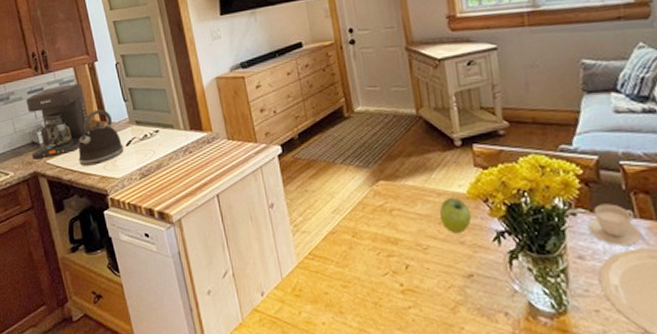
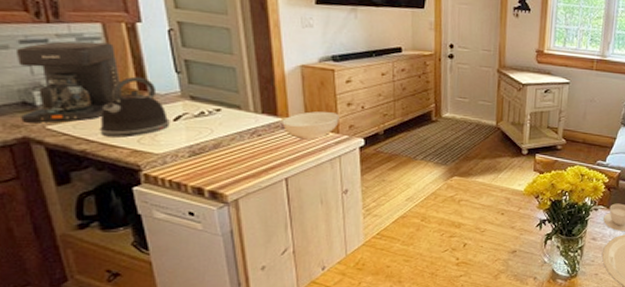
bowl: none [207,121,256,153] -> present [281,111,340,140]
fruit: present [439,197,472,232] -> none [499,193,524,220]

